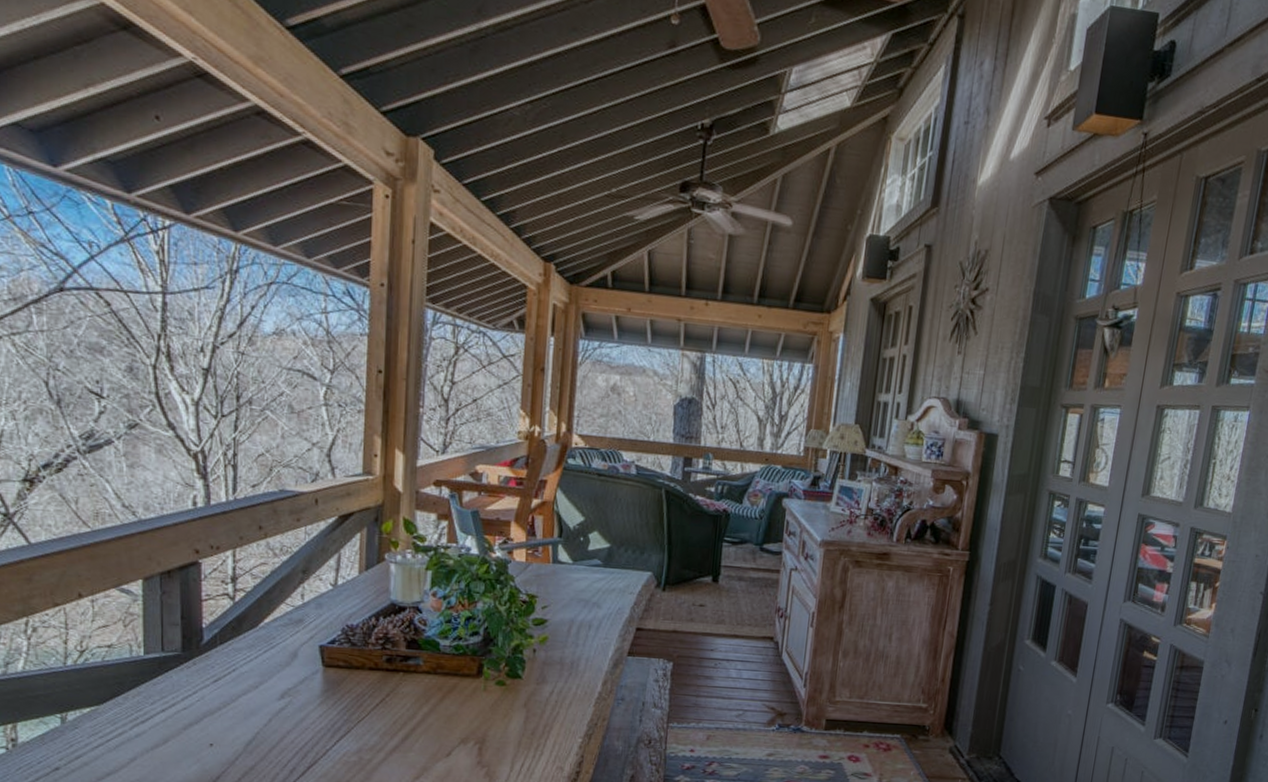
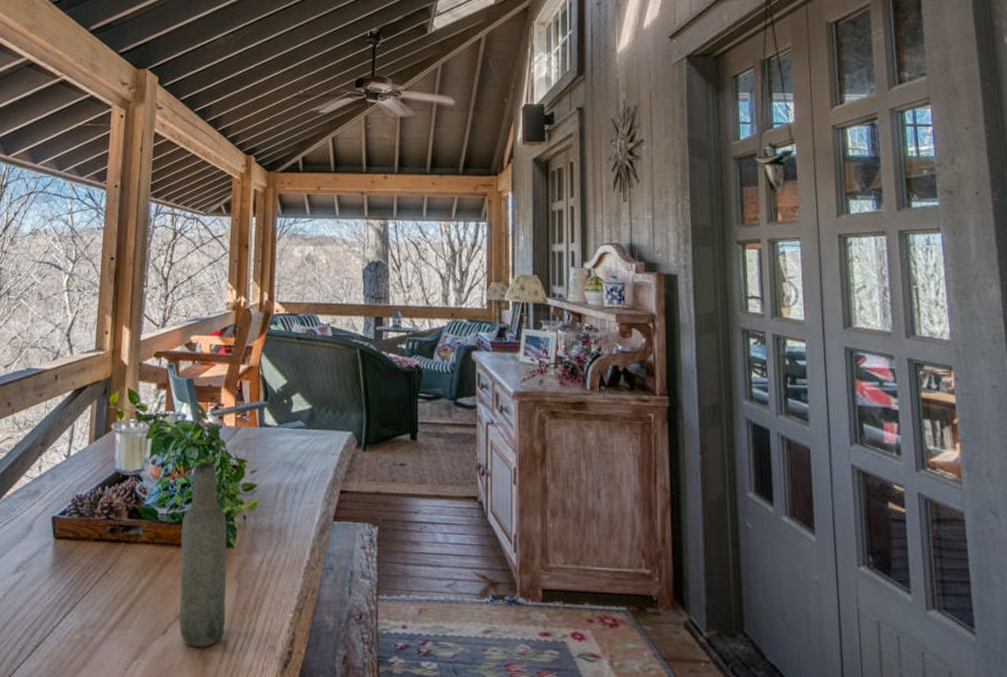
bottle: none [464,596,516,769] -> present [179,462,227,648]

